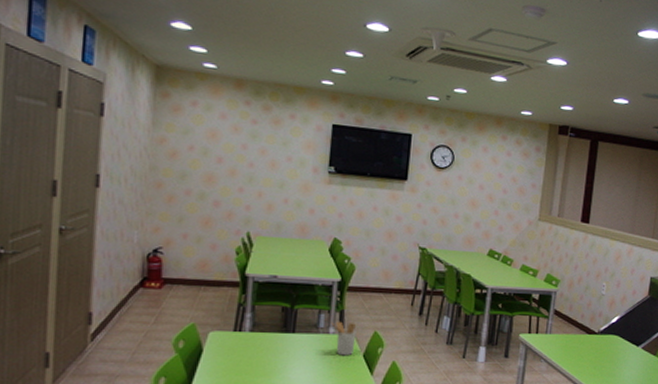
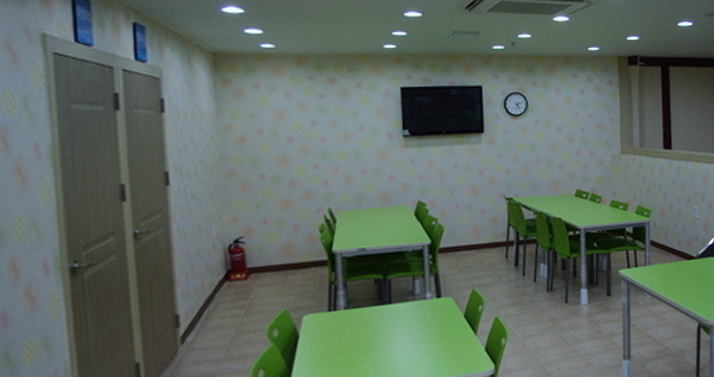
utensil holder: present [330,321,357,356] -> none [426,284,455,320]

